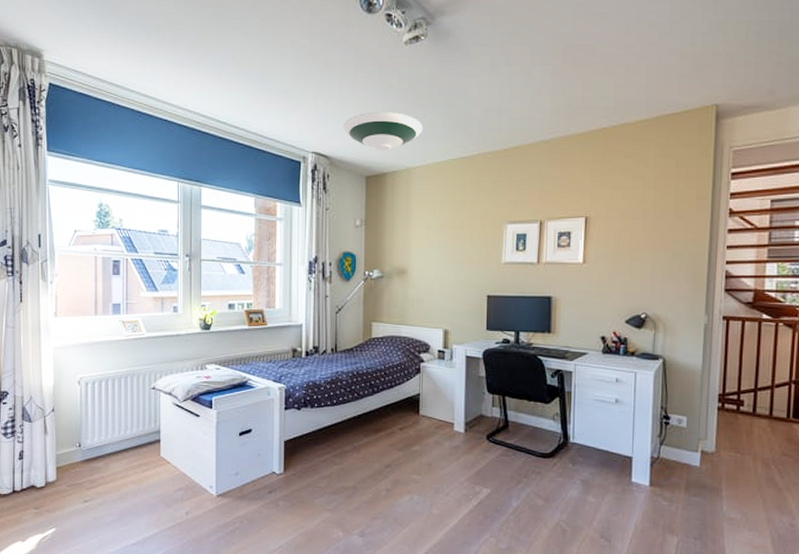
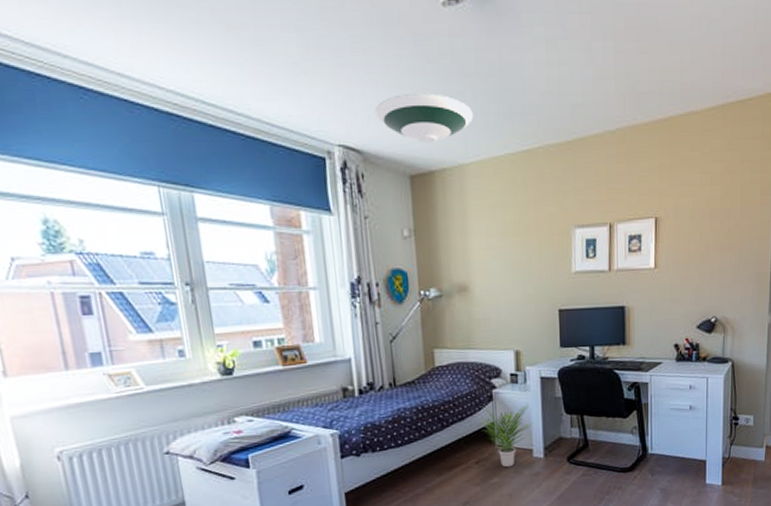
potted plant: none [407,377,456,438] -> present [480,402,533,468]

